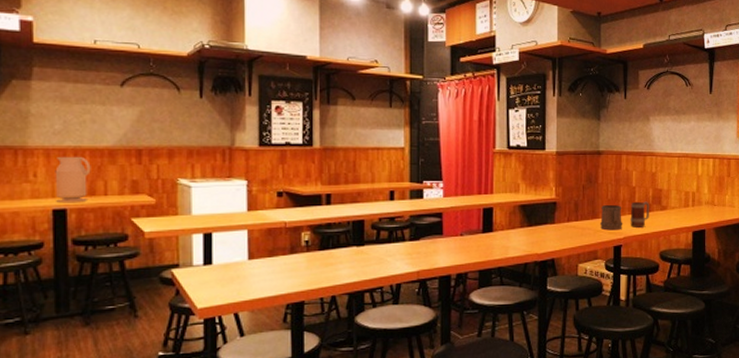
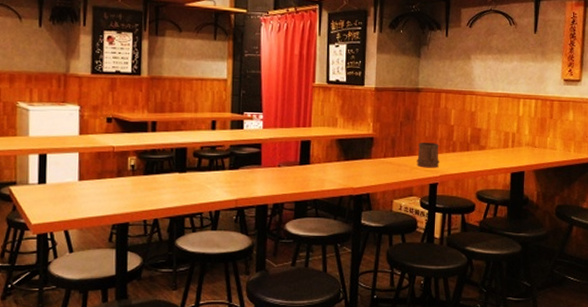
beer mug: present [630,201,650,228] -> none [447,140,468,166]

